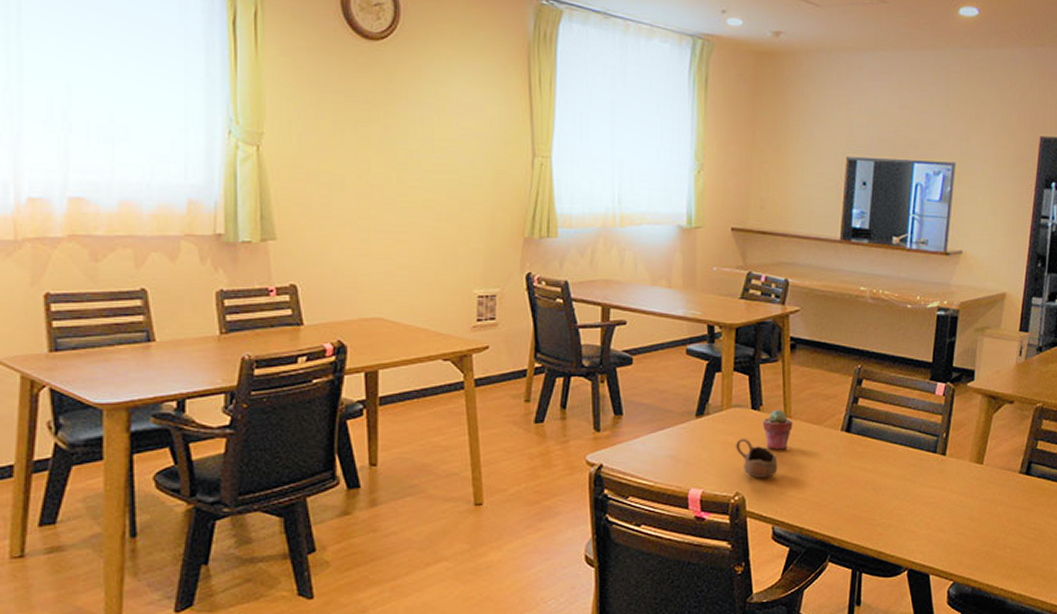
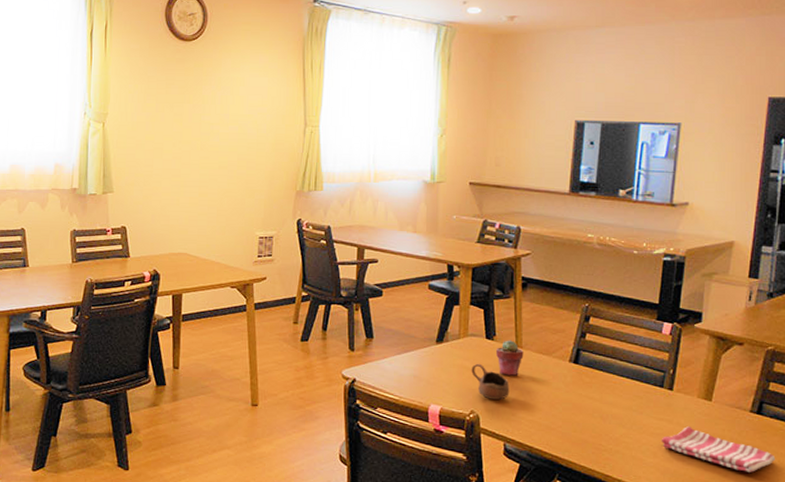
dish towel: none [934,493,1043,536] -> present [661,426,776,473]

